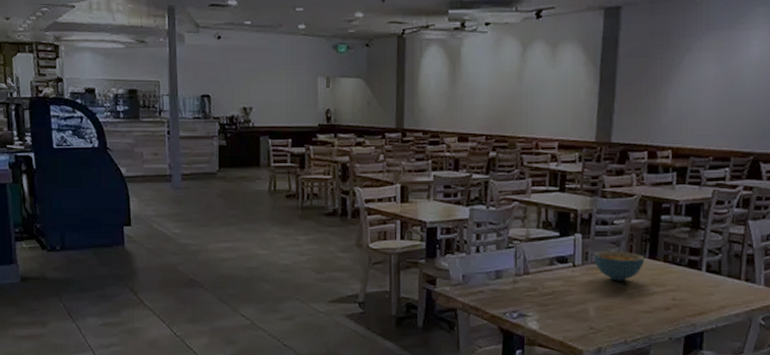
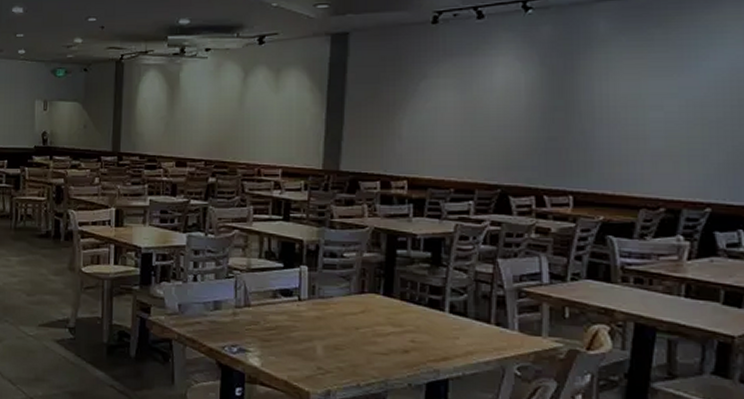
cereal bowl: present [594,252,645,281] -> none [321,286,379,319]

